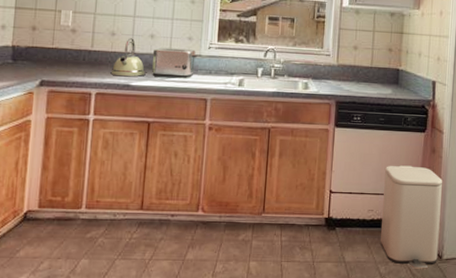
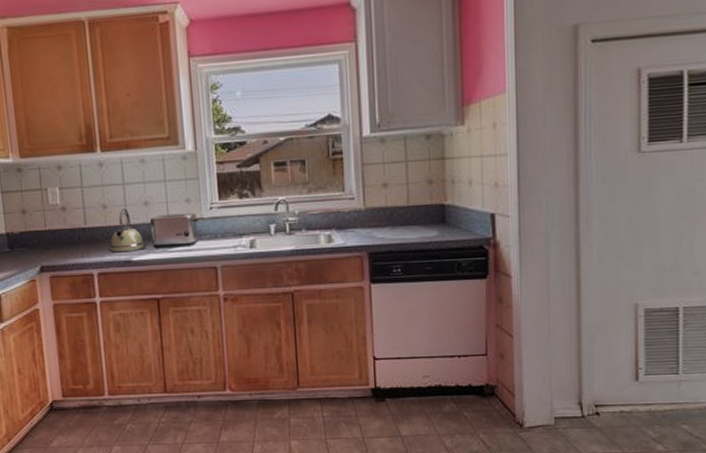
pedal bin: present [380,165,442,269] -> none [439,320,517,440]

